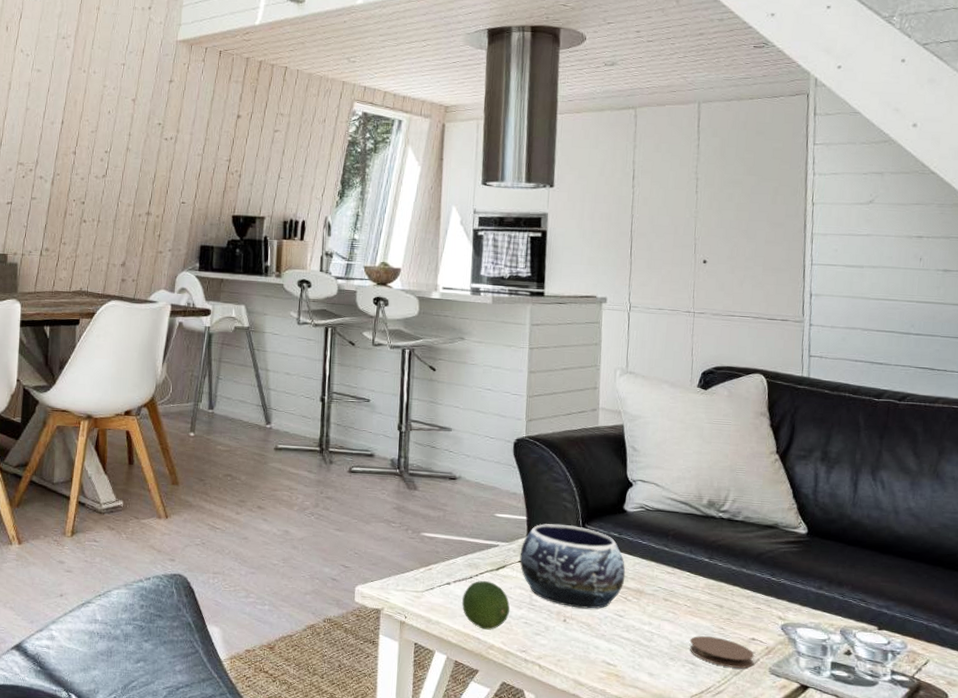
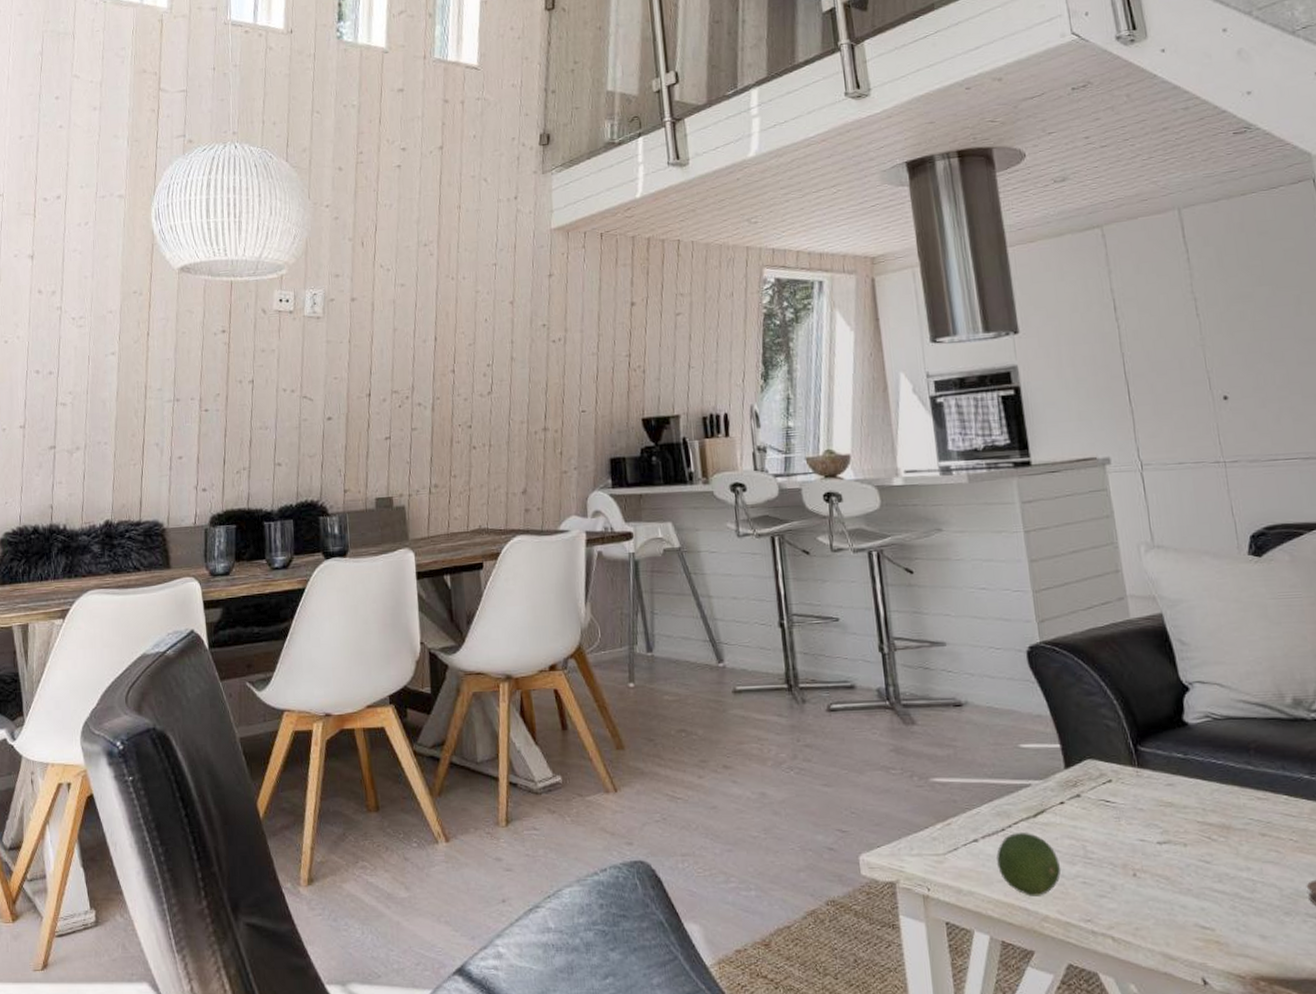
decorative bowl: present [519,523,626,609] -> none [1060,748,1204,857]

